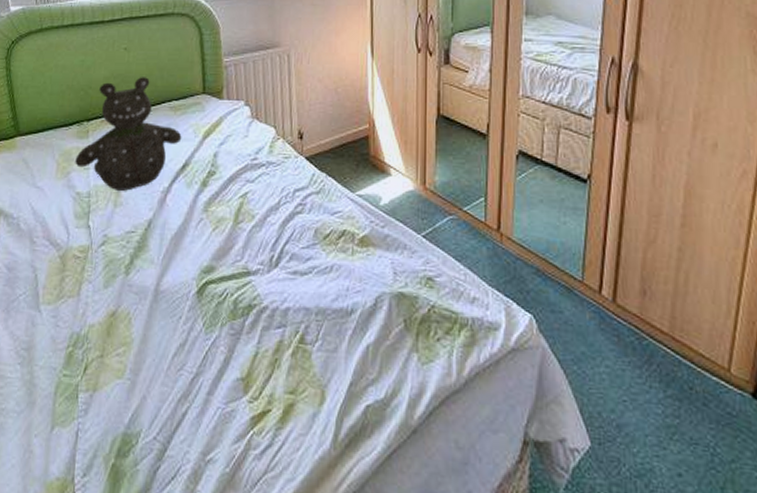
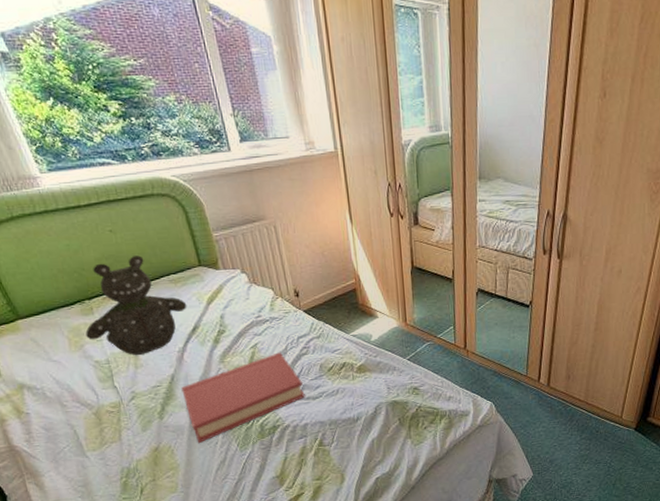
hardback book: none [155,206,292,314] -> present [181,352,305,443]

